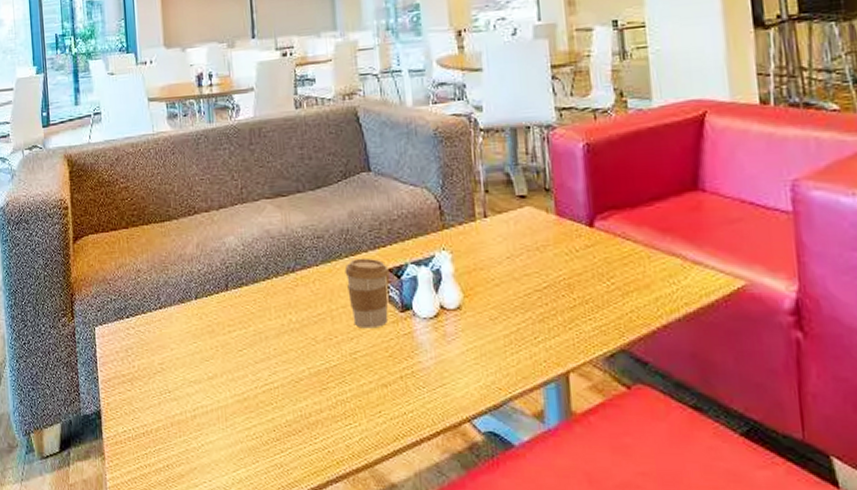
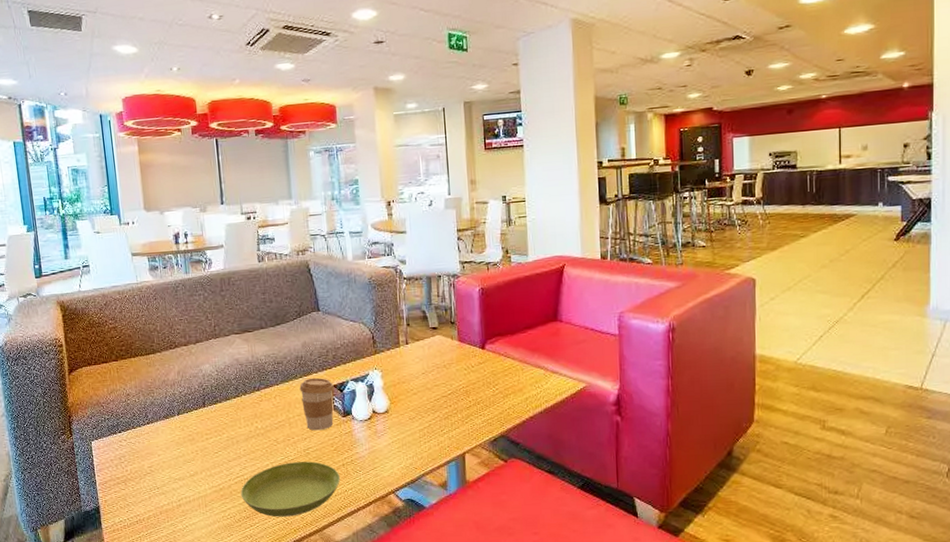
saucer: none [269,369,397,443] -> present [240,461,340,517]

